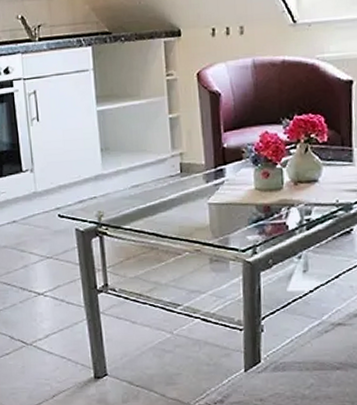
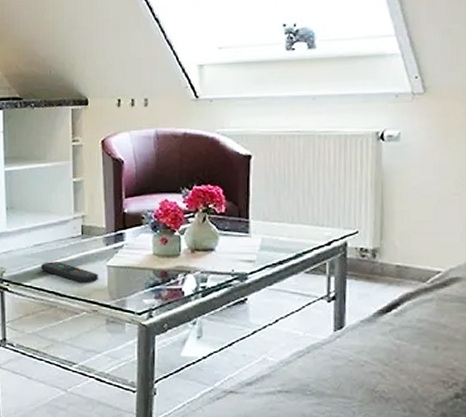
remote control: none [140,202,200,223] -> present [41,262,98,284]

